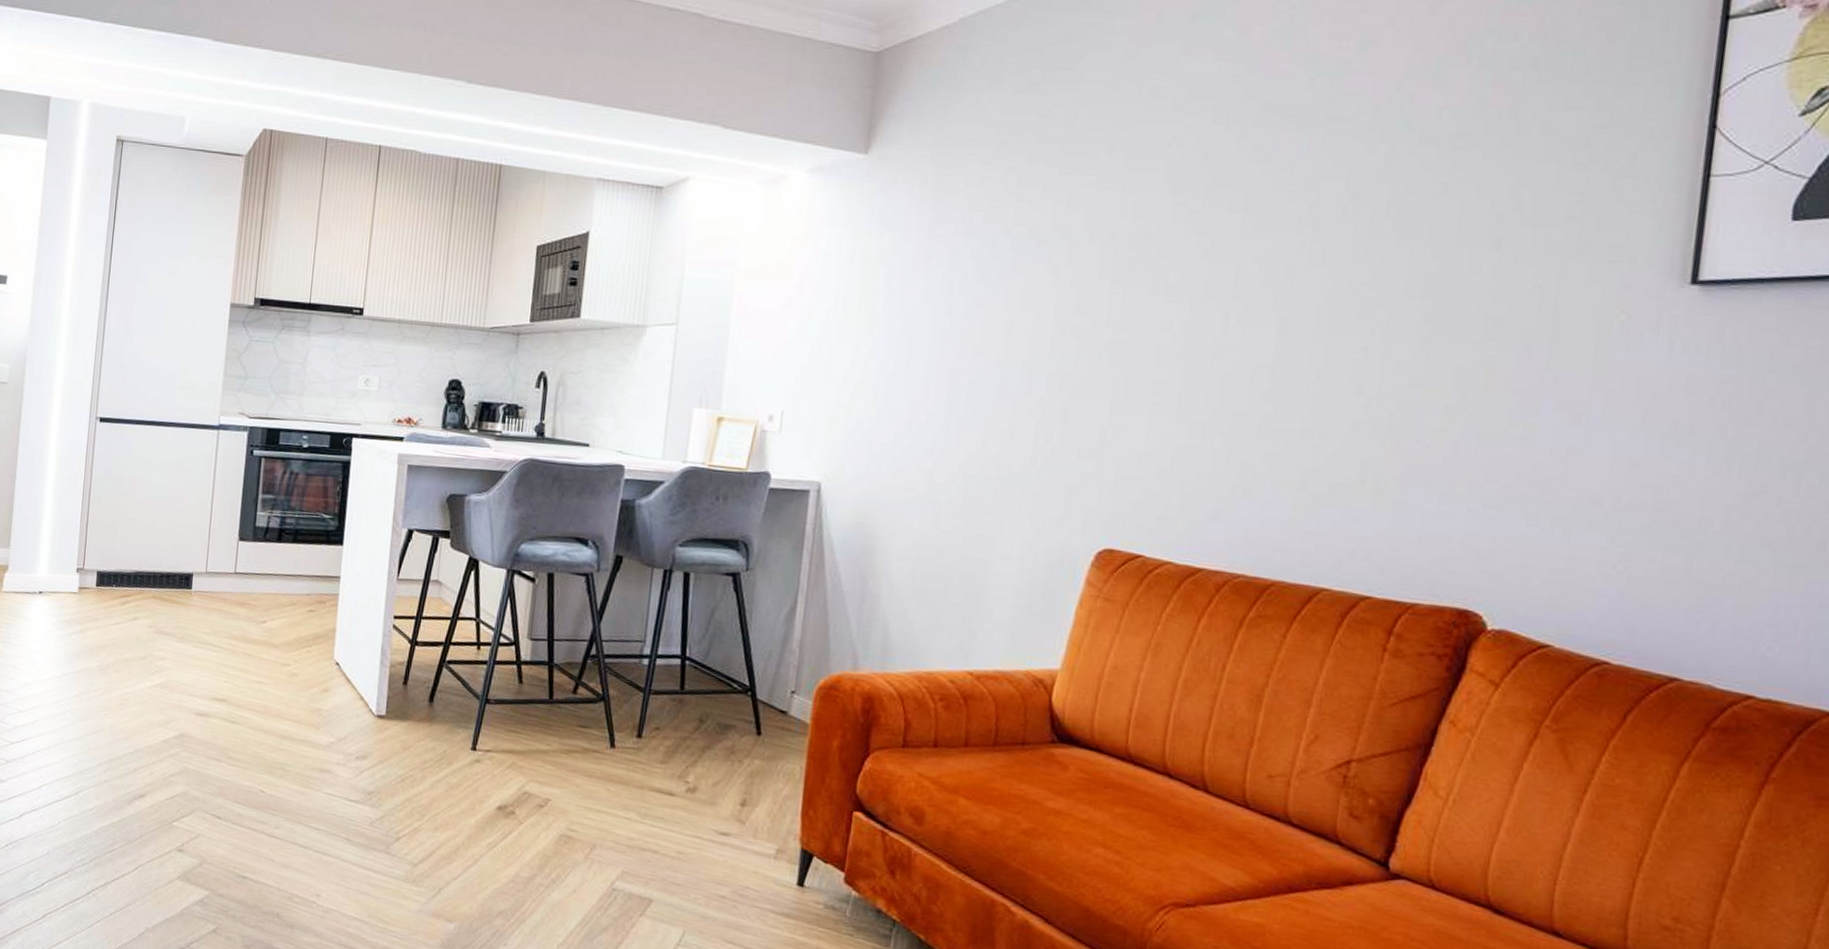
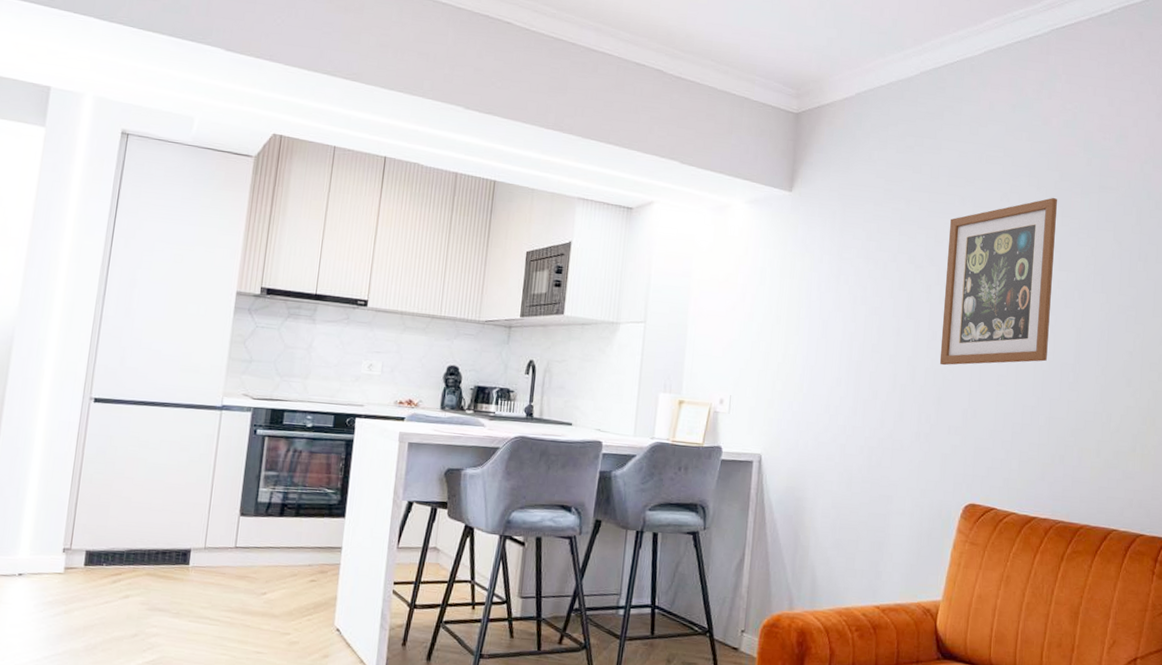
wall art: none [1068,137,1257,370] -> present [939,197,1057,366]

